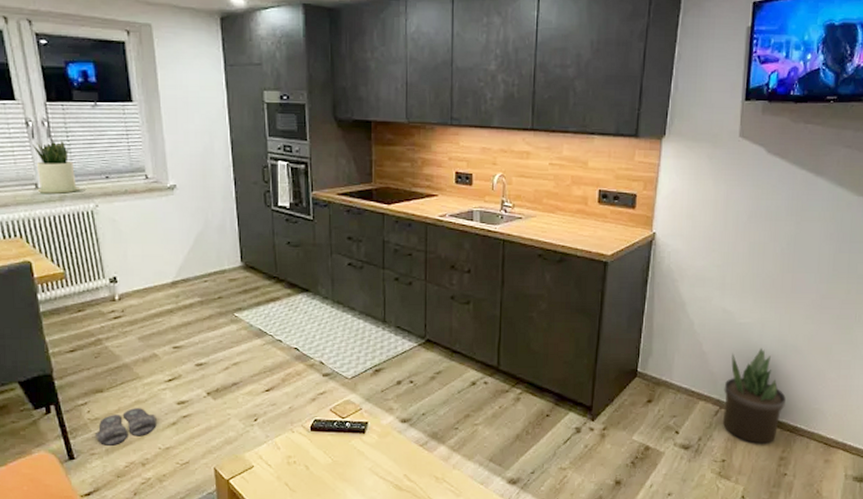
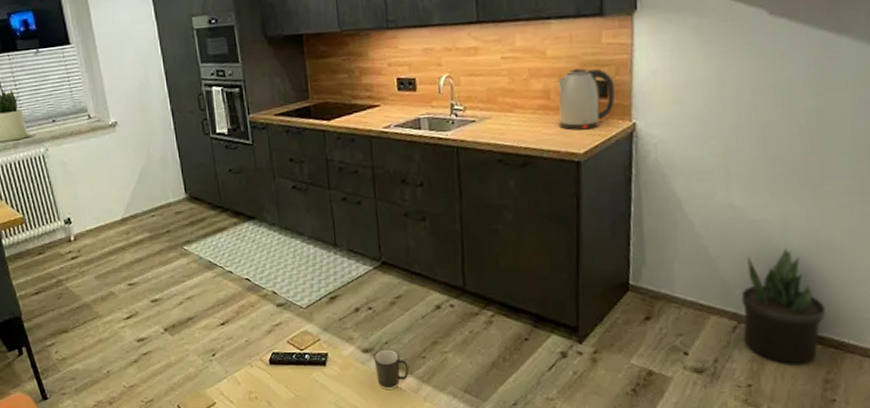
slippers: present [94,408,157,446] -> none [63,347,120,385]
mug: none [410,420,442,458] -> present [373,349,409,390]
kettle: none [593,180,642,235] -> present [558,68,616,131]

